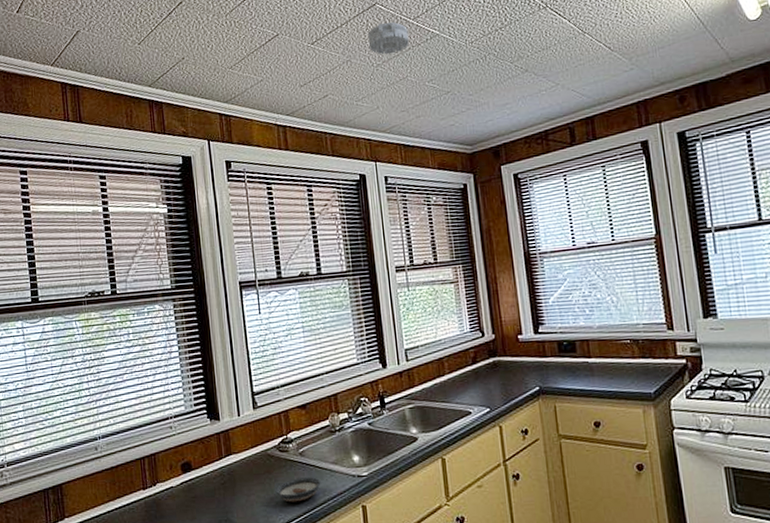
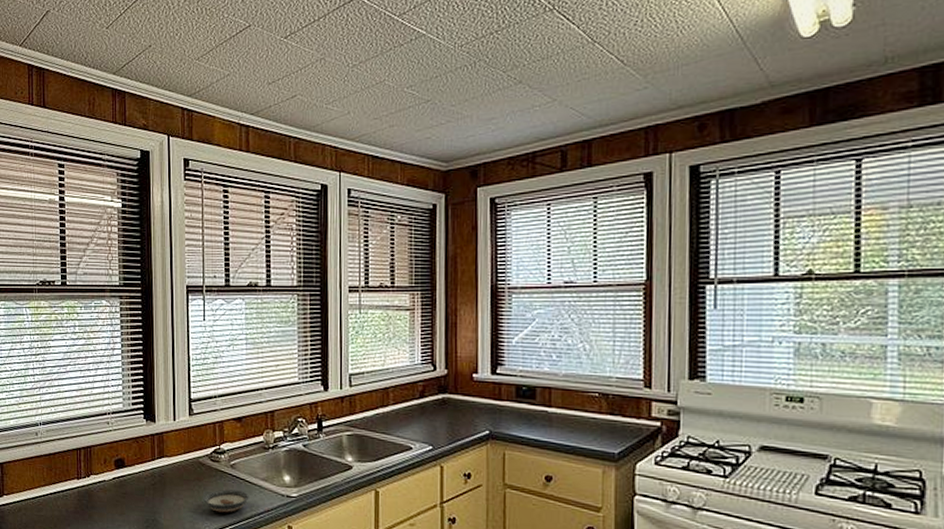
smoke detector: present [367,21,409,55] -> none [346,17,391,55]

